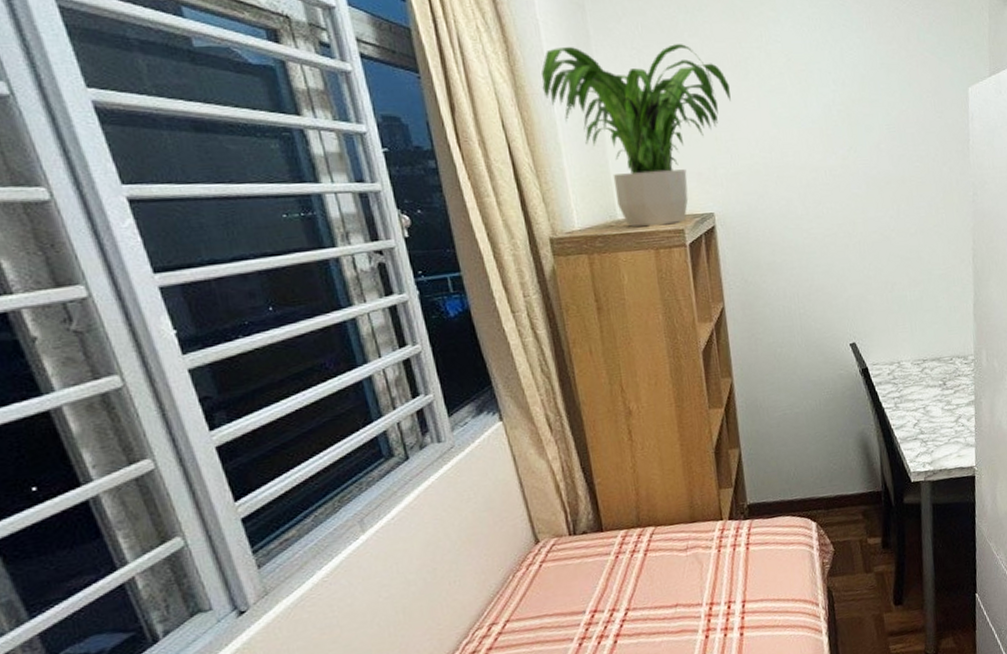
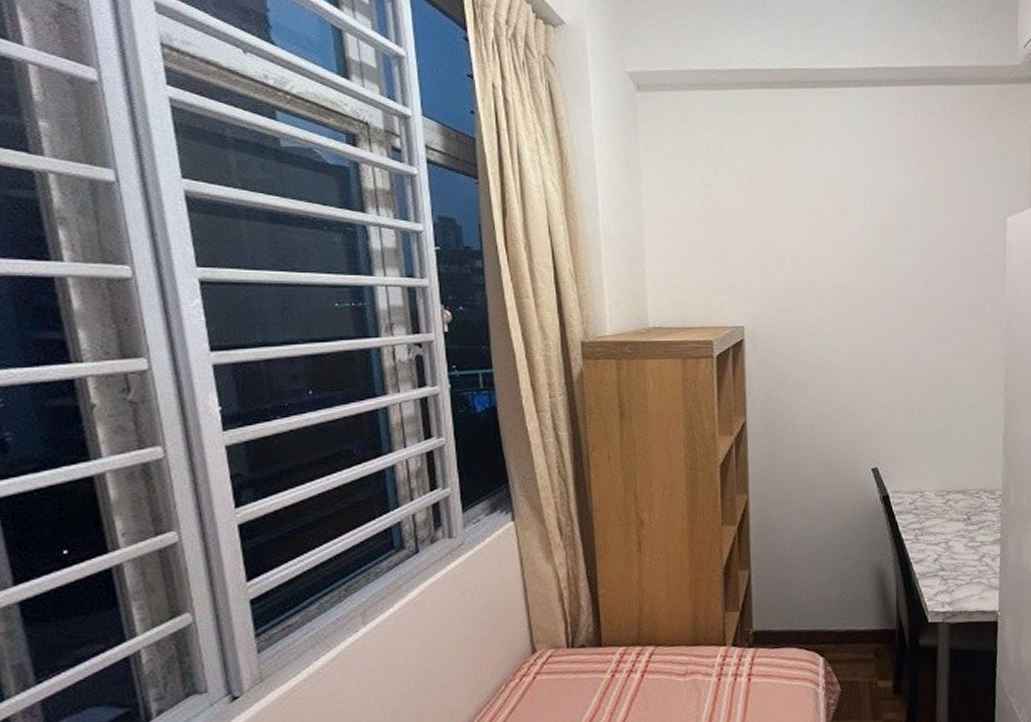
potted plant: present [540,44,731,227] -> none [590,162,769,336]

